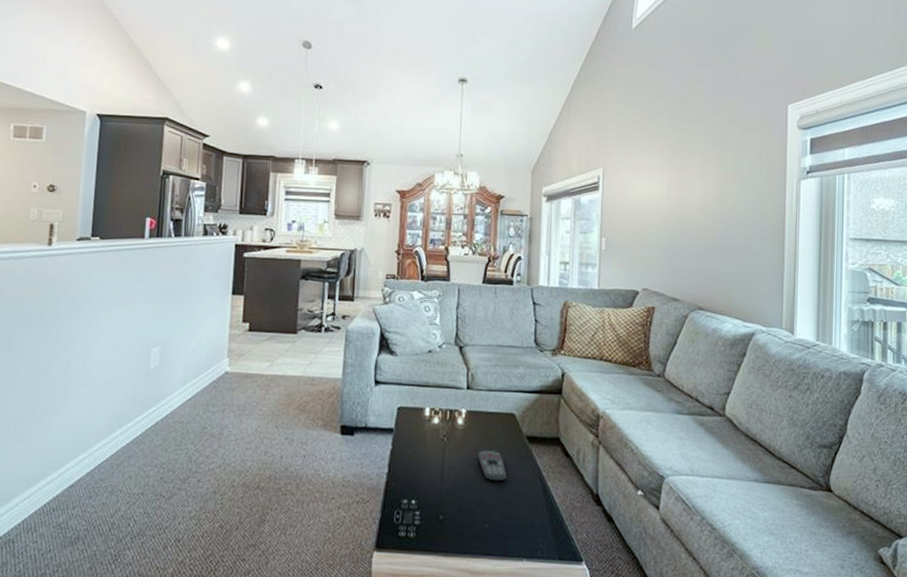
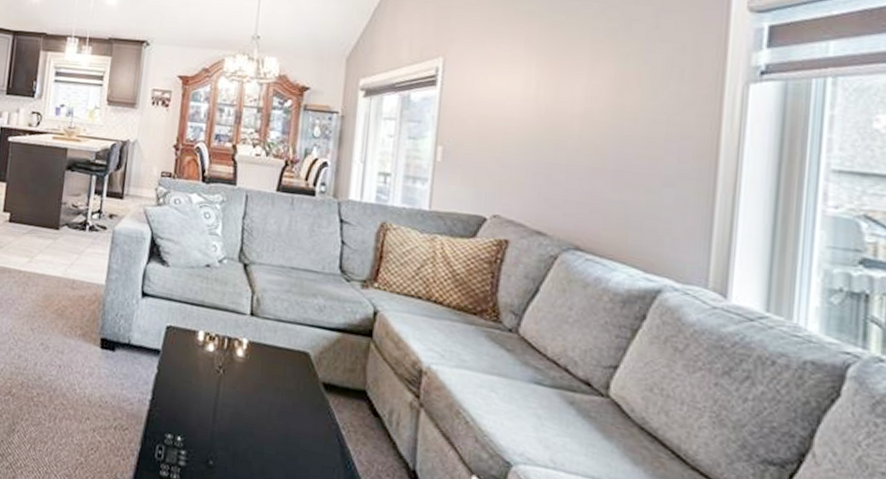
remote control: present [478,450,506,482] -> none [259,391,295,433]

